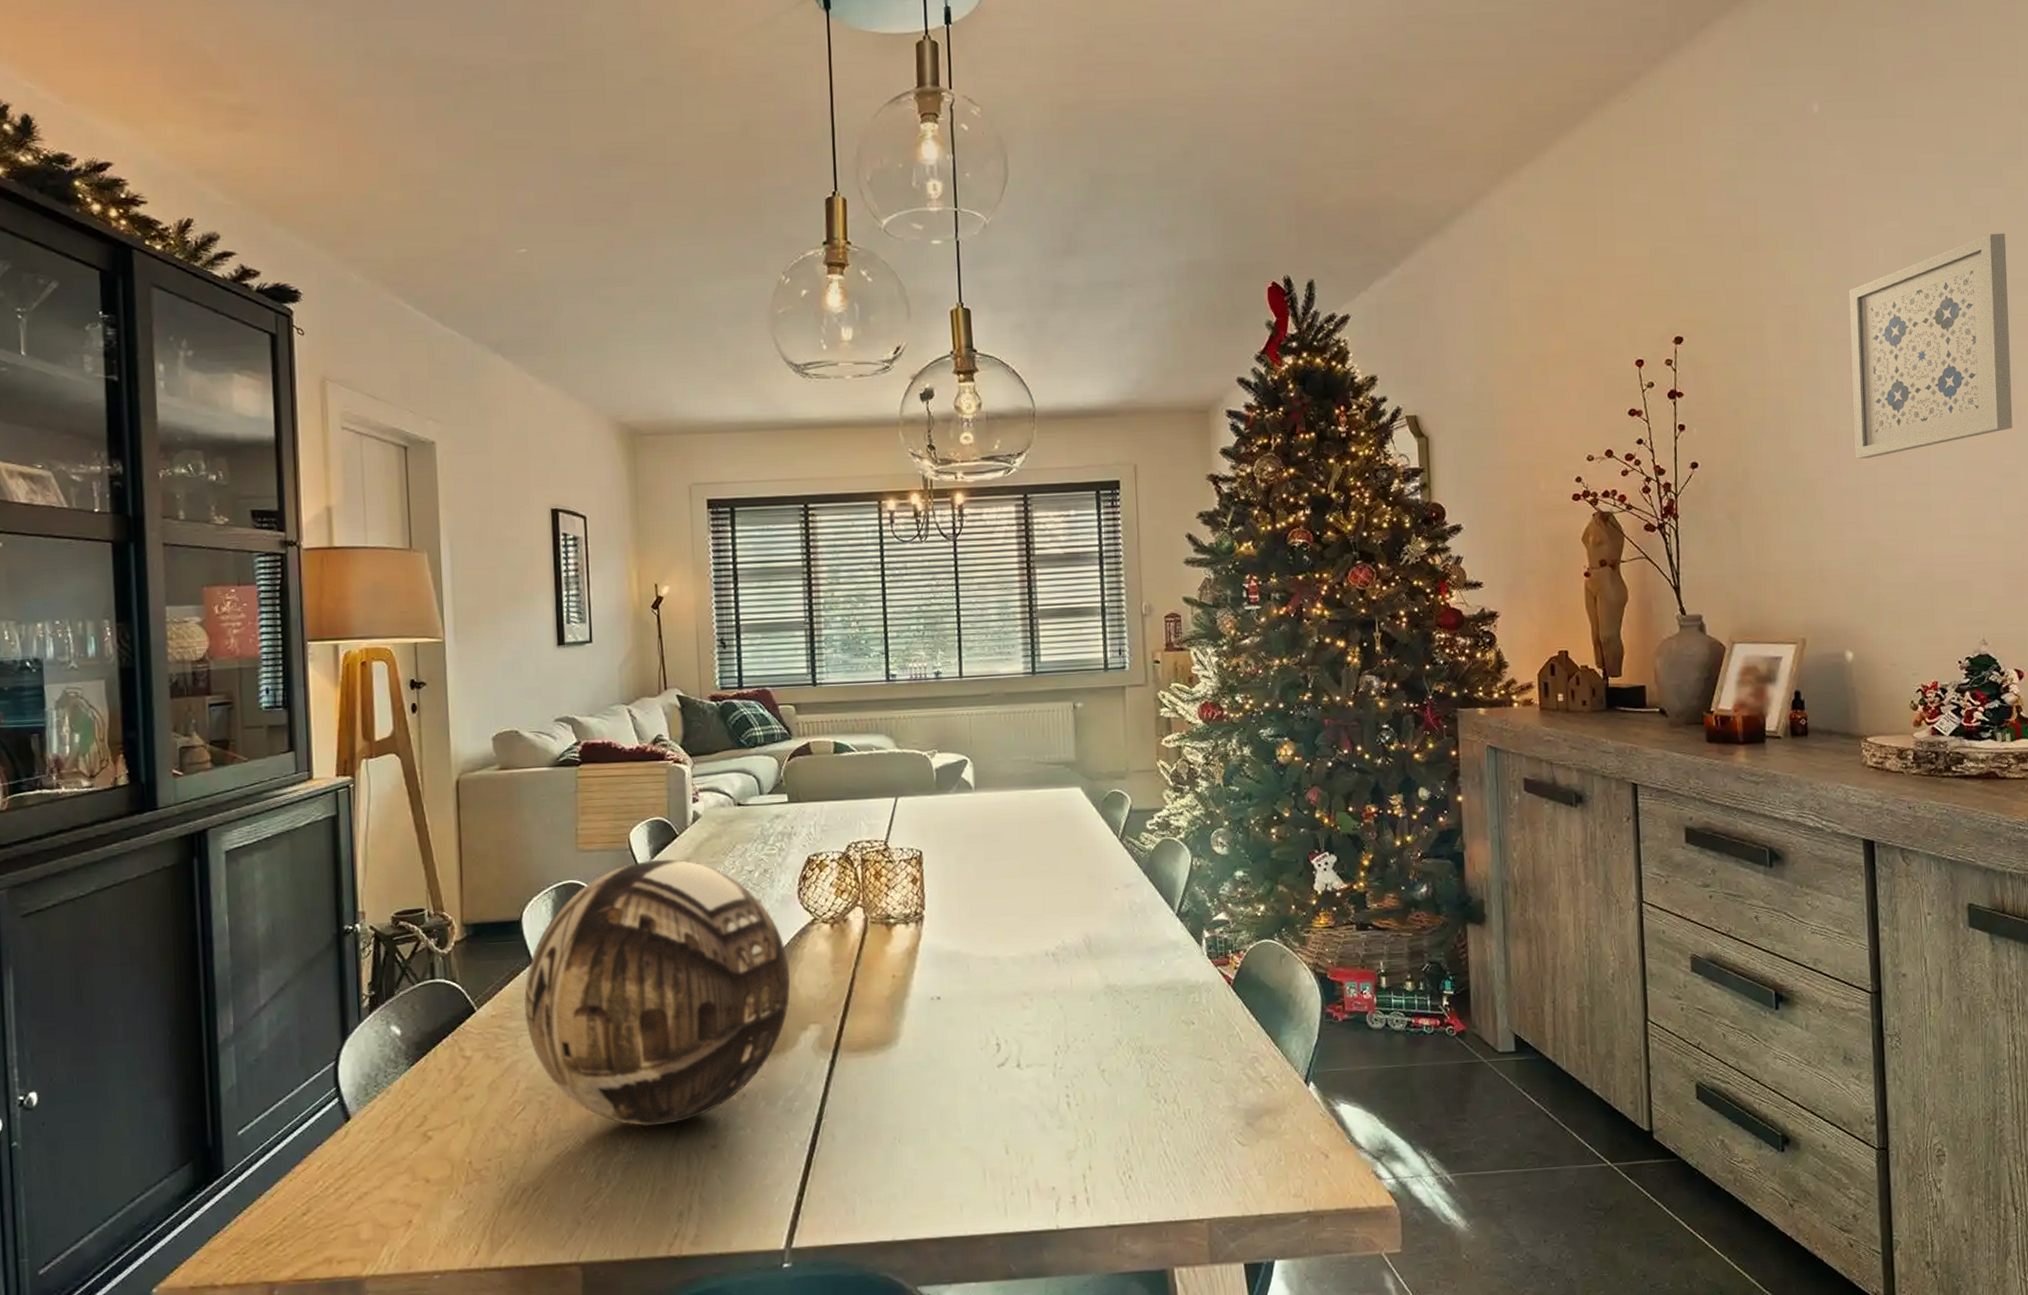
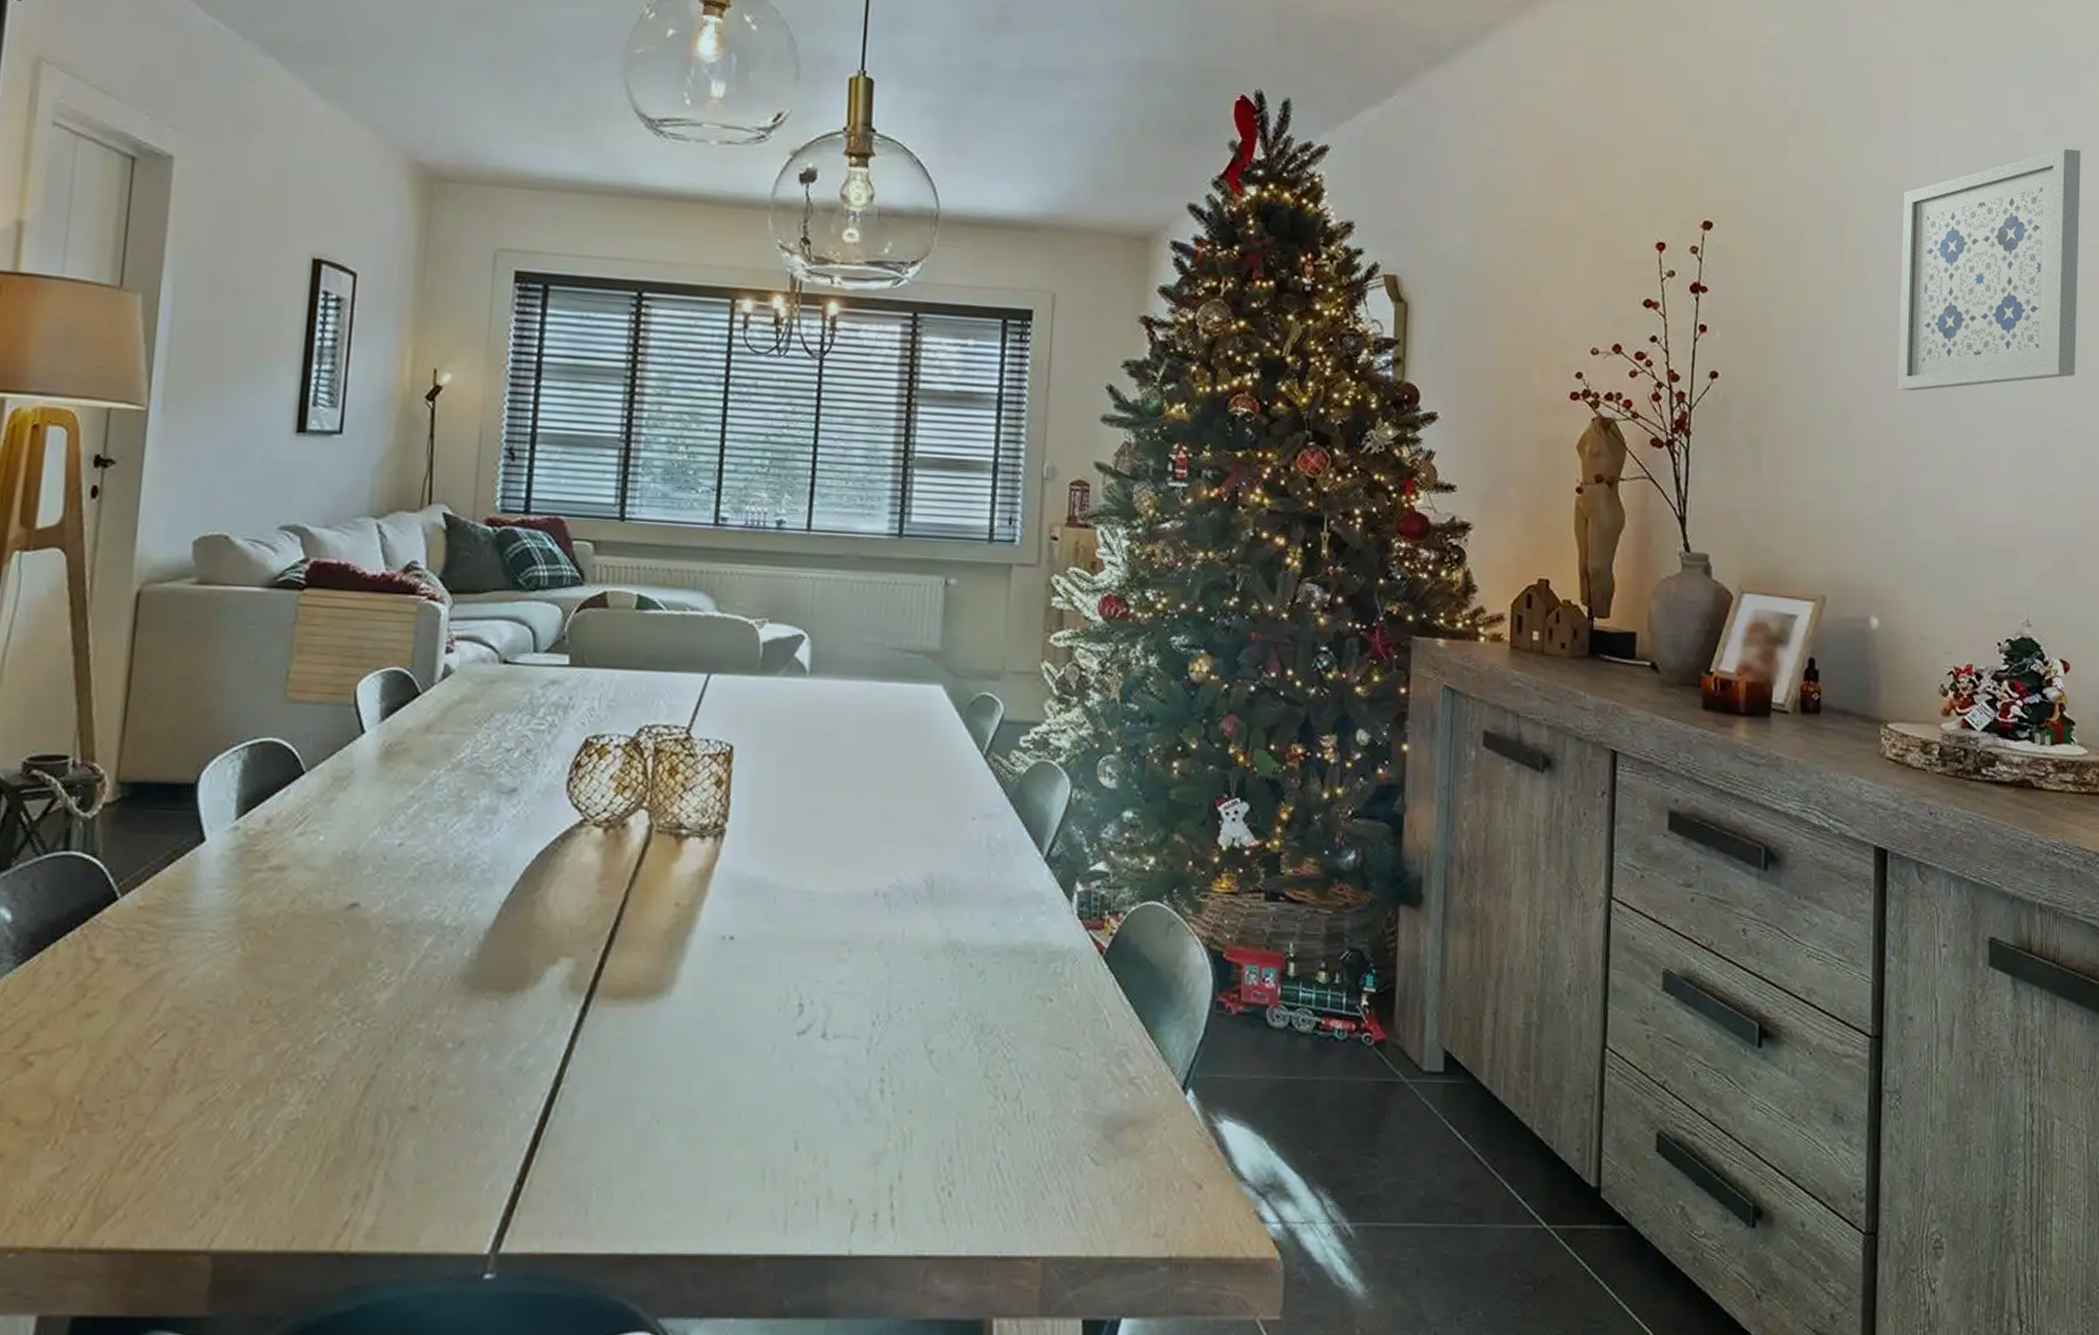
decorative bowl: present [524,858,791,1127] -> none [183,722,544,1075]

